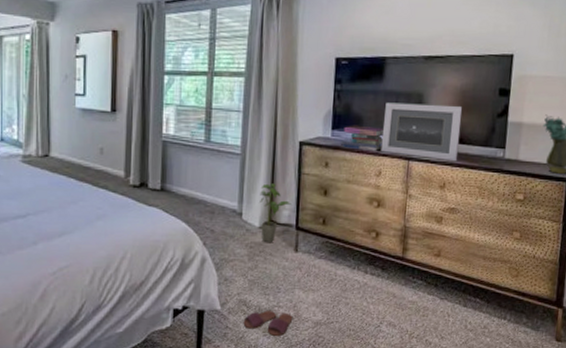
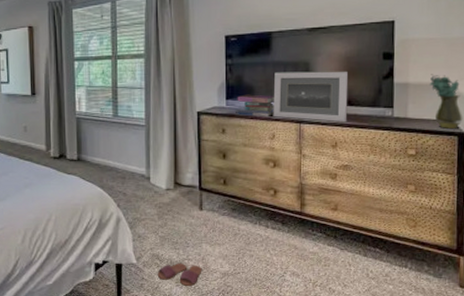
house plant: present [260,183,291,243] -> none [165,150,194,203]

